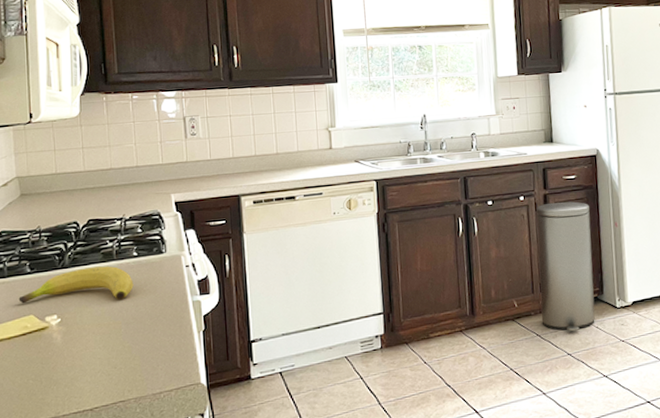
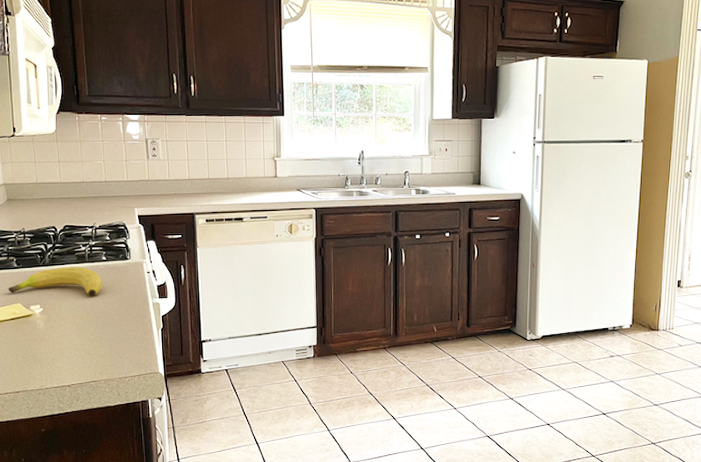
pedal bin: present [535,201,595,331] -> none [457,240,511,357]

